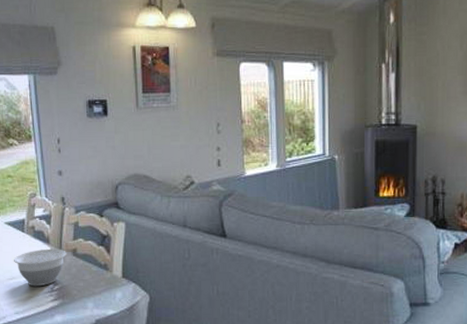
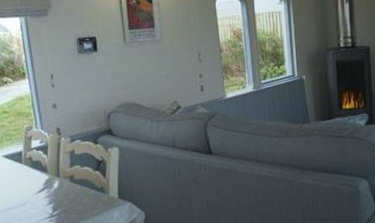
bowl: present [14,248,66,287] -> none [13,176,64,214]

